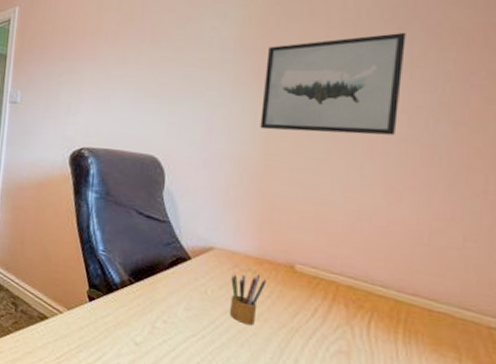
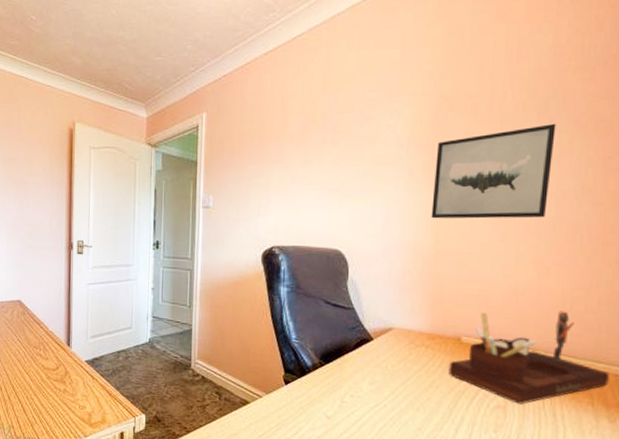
pencil box: present [230,274,266,326] -> none [407,348,437,392]
desk organizer: none [279,239,481,352] -> present [449,311,609,404]

